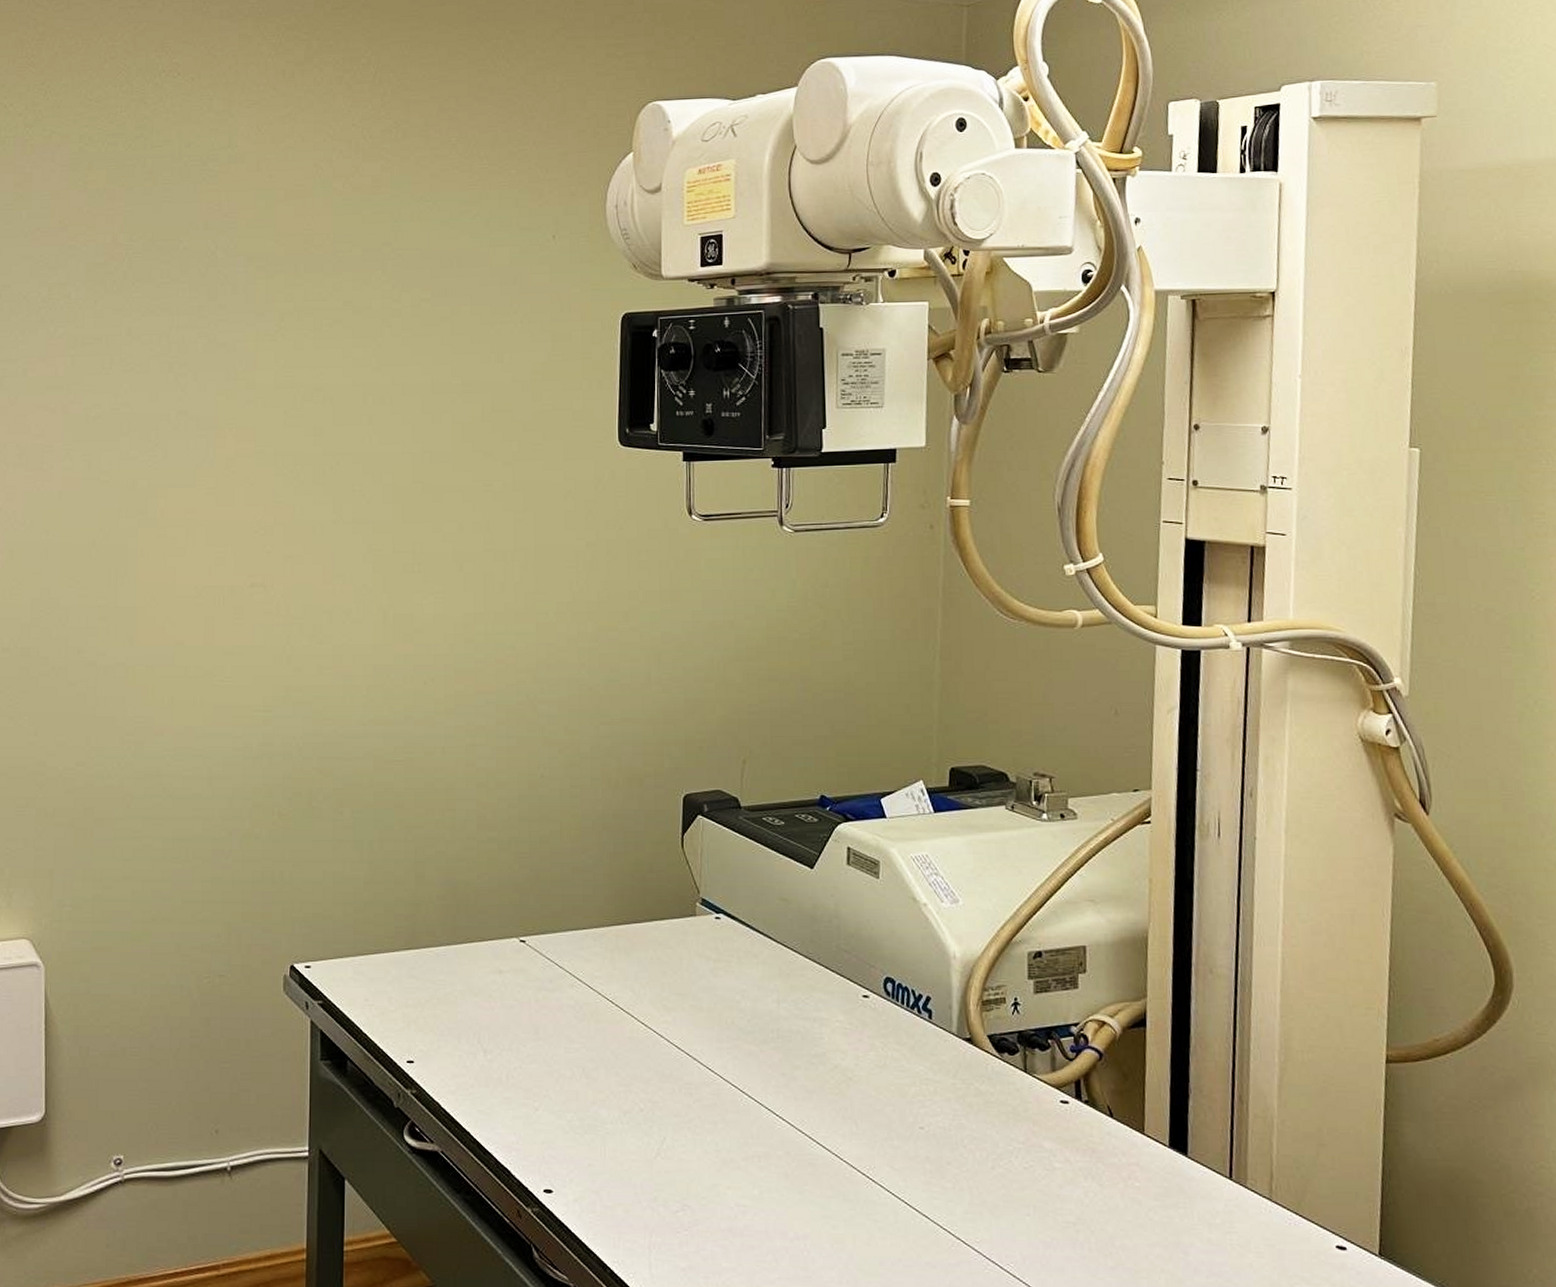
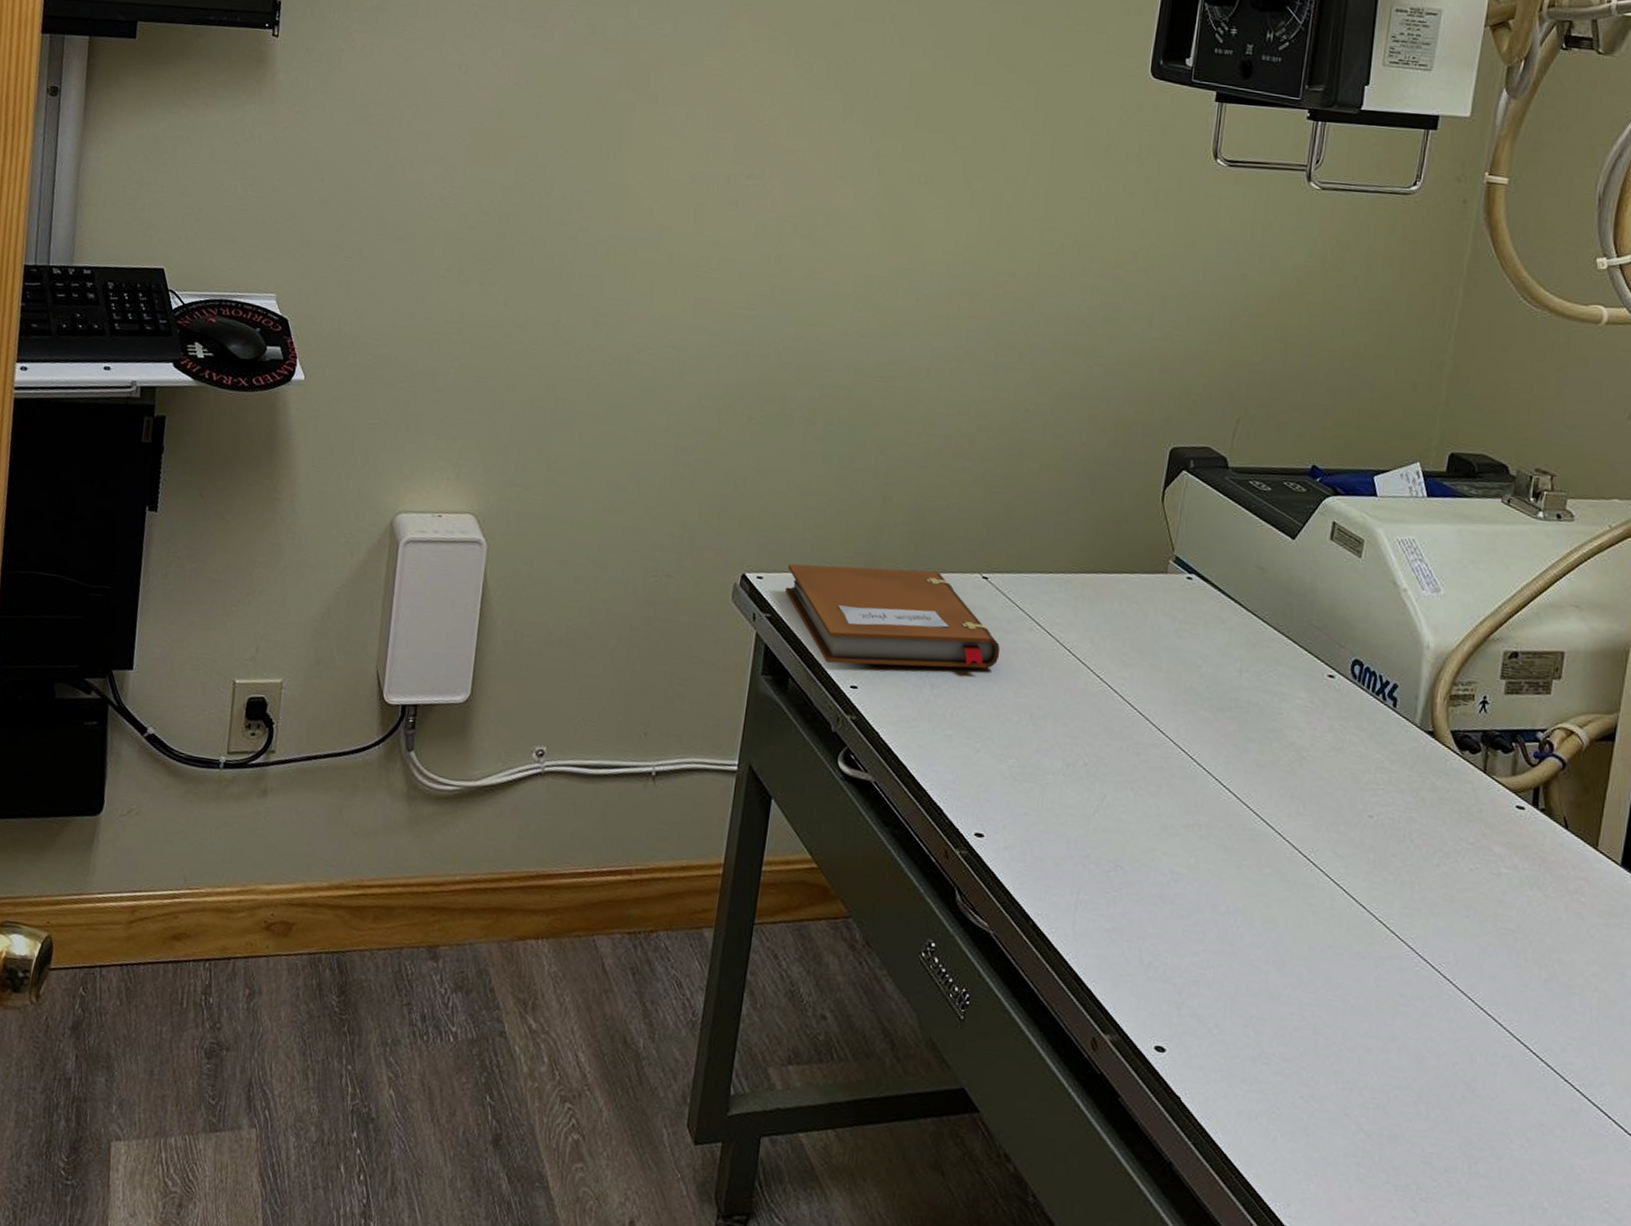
notebook: none [333,940,546,1042] -> present [784,564,1001,669]

